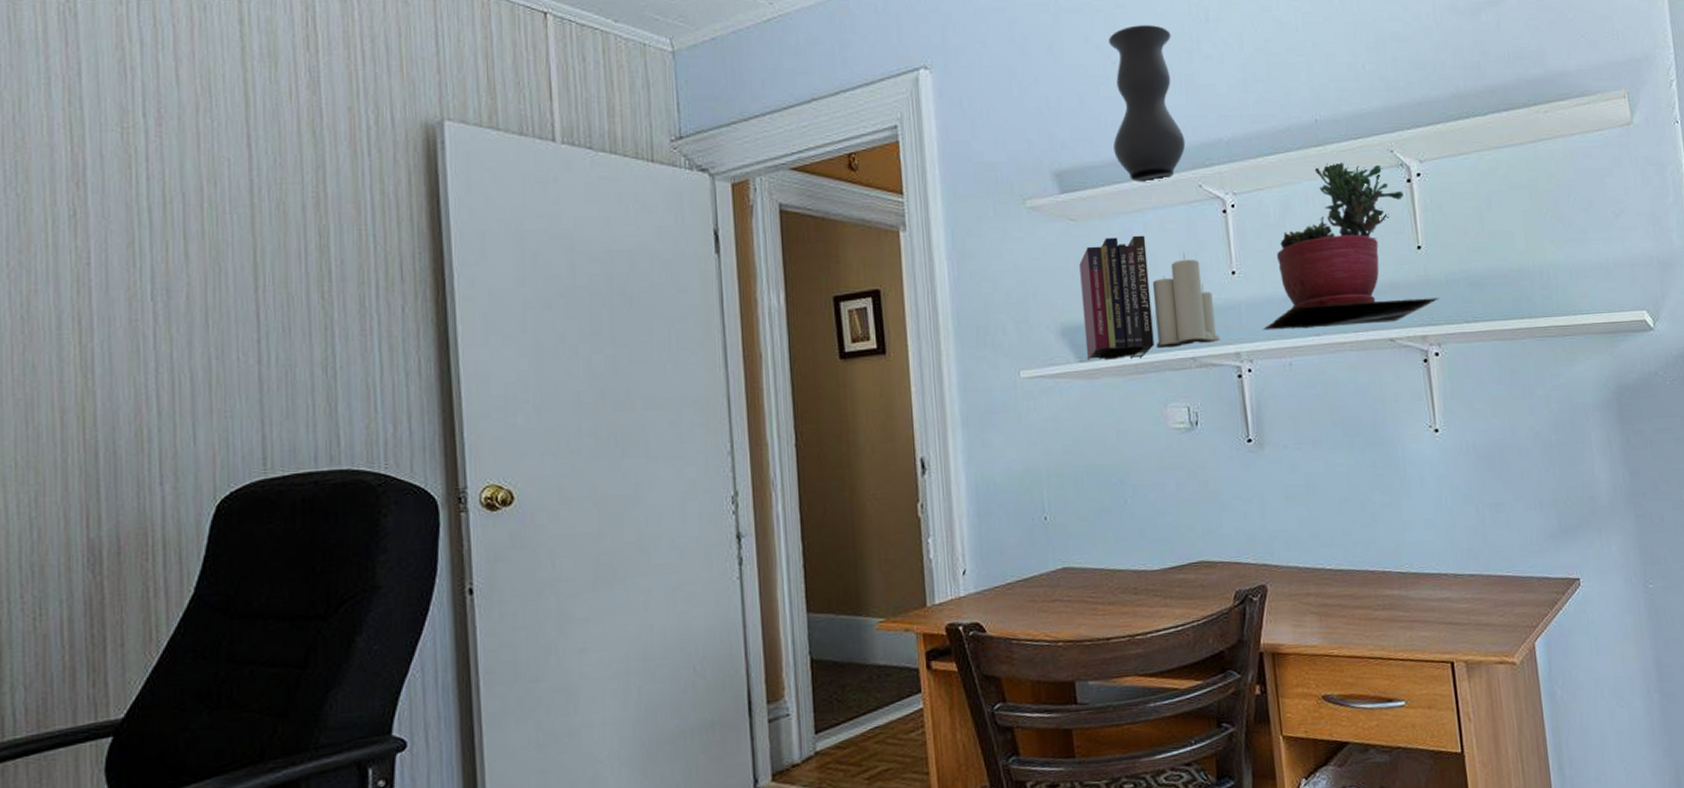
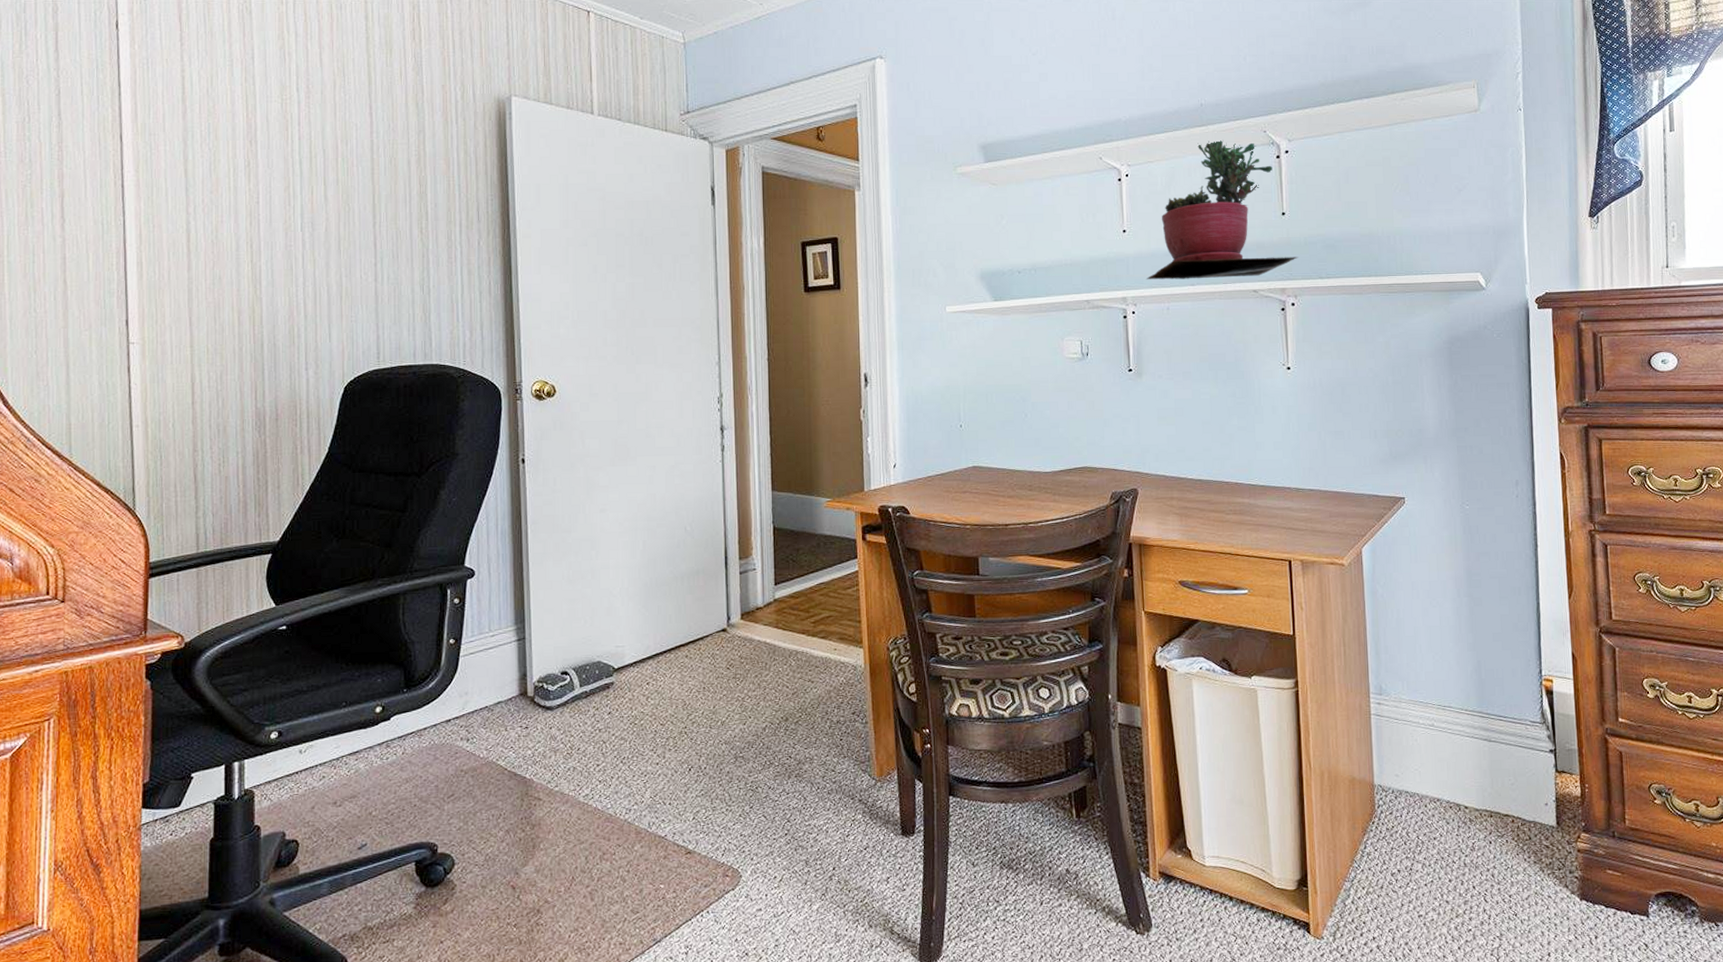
books: present [1079,235,1154,361] -> none [998,198,1056,301]
vase: present [1108,25,1186,183] -> none [1030,23,1090,155]
candle: present [1152,252,1220,349] -> none [1056,213,1110,292]

